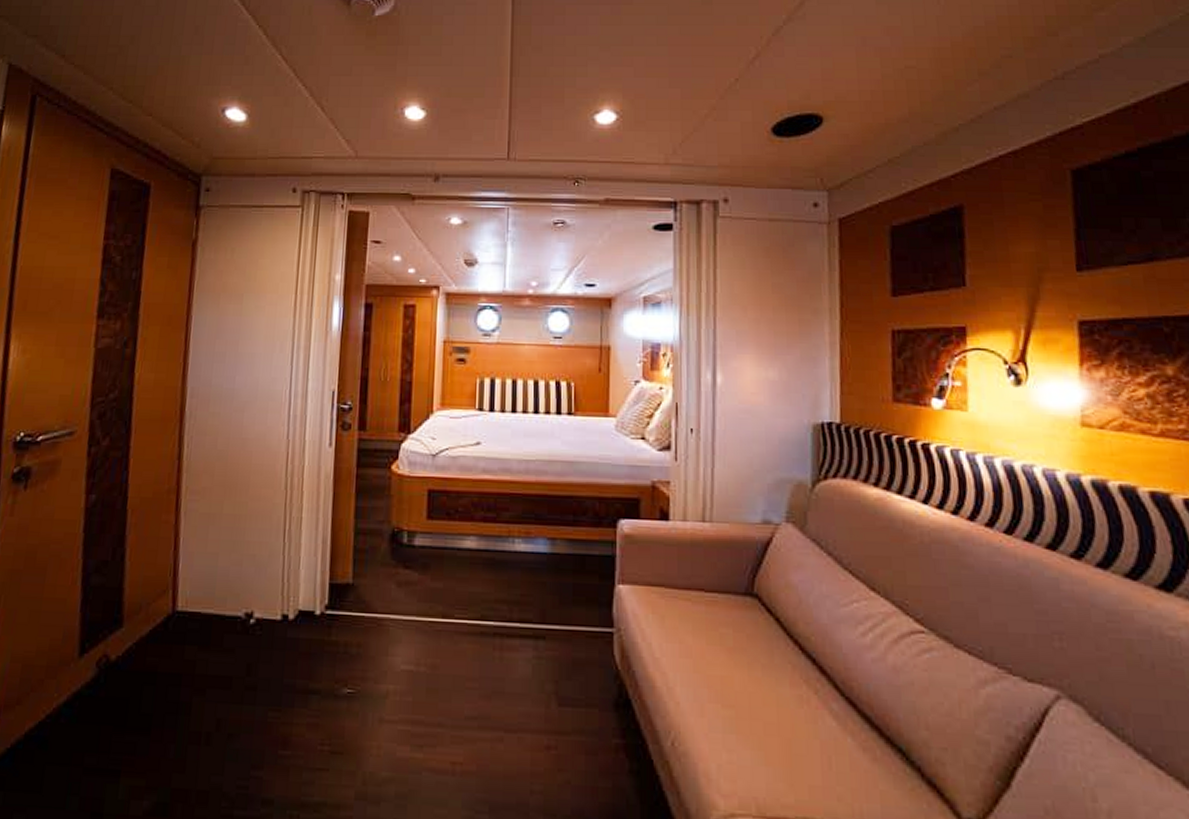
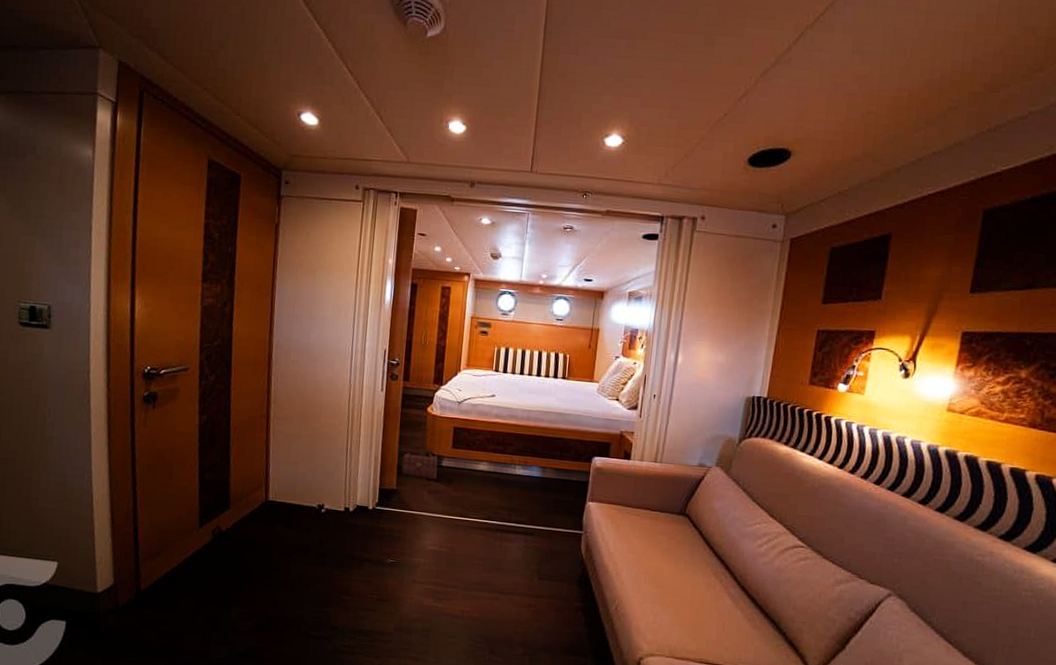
handbag: none [358,512,408,566] -> present [401,441,438,480]

